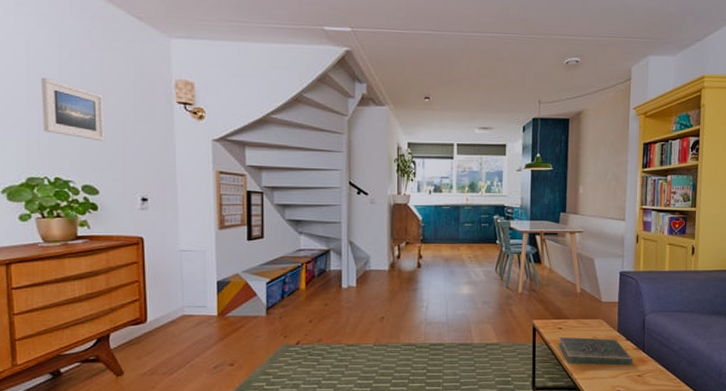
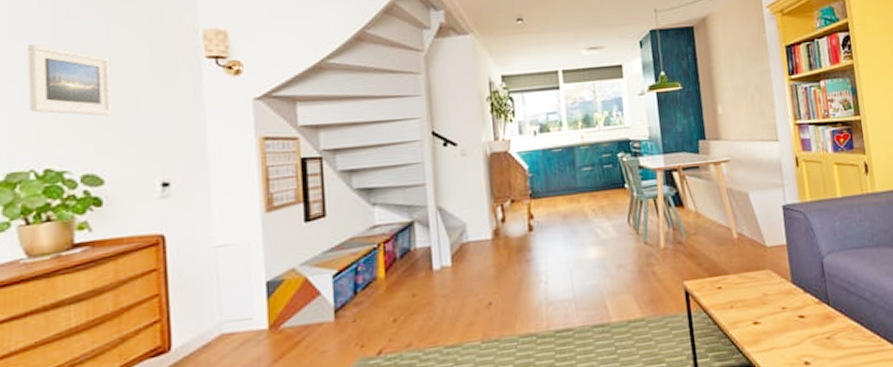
book: present [559,336,633,366] -> none [720,293,818,335]

